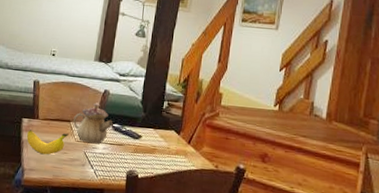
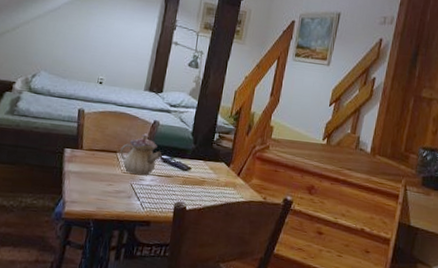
banana: present [27,129,69,155] -> none [69,160,115,187]

